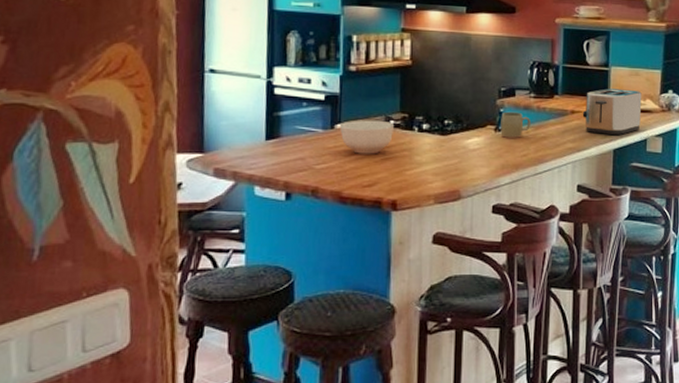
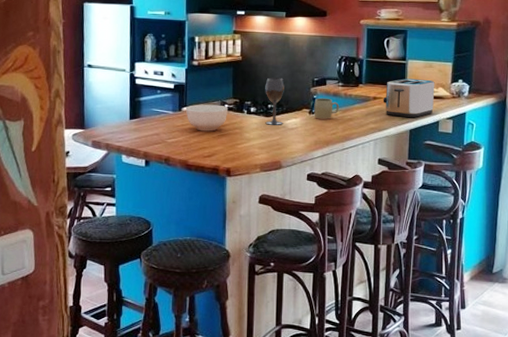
wine glass: none [440,86,465,146] -> present [265,77,284,125]

